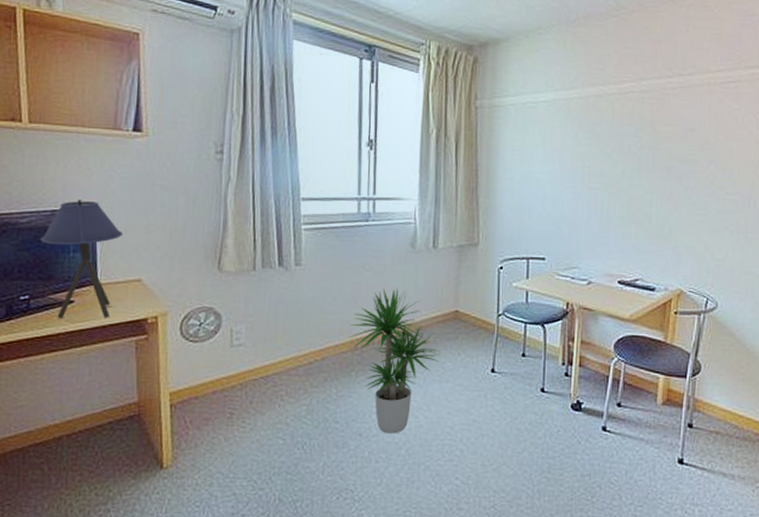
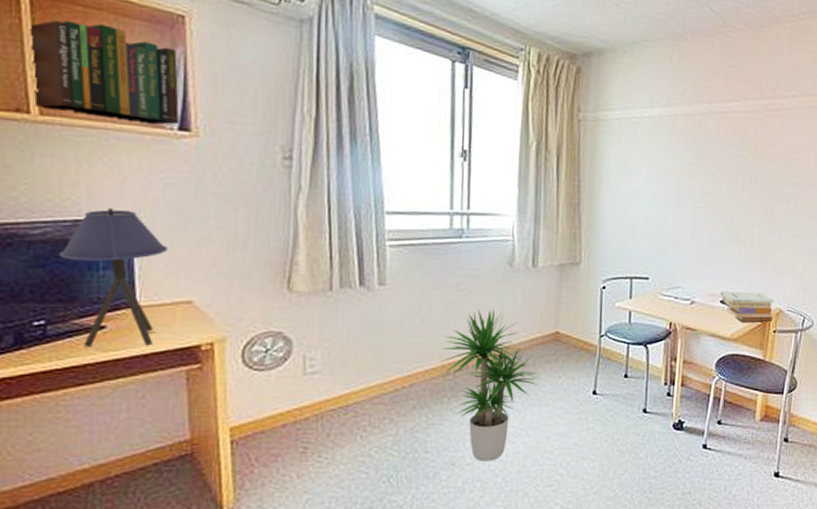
books: none [23,43,134,127] -> present [29,20,180,125]
books: none [617,272,675,304] -> present [720,291,774,323]

